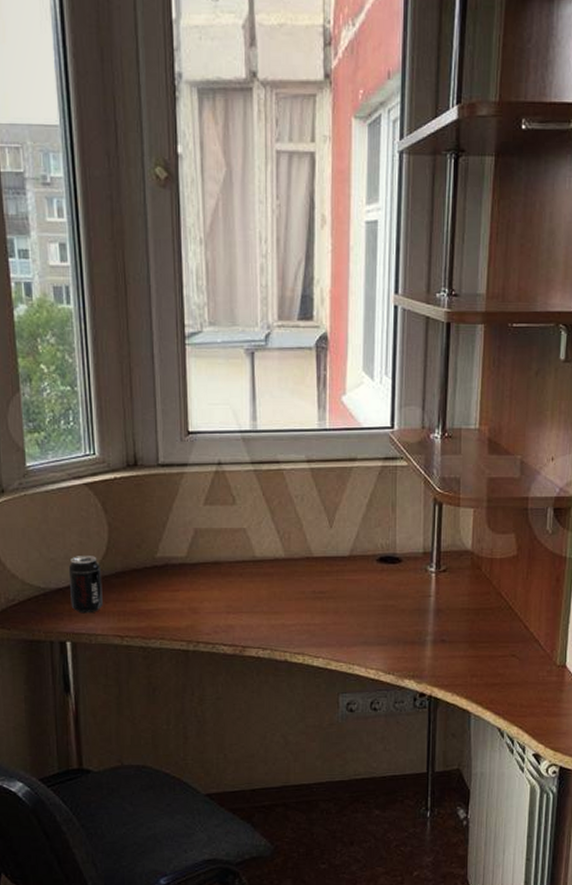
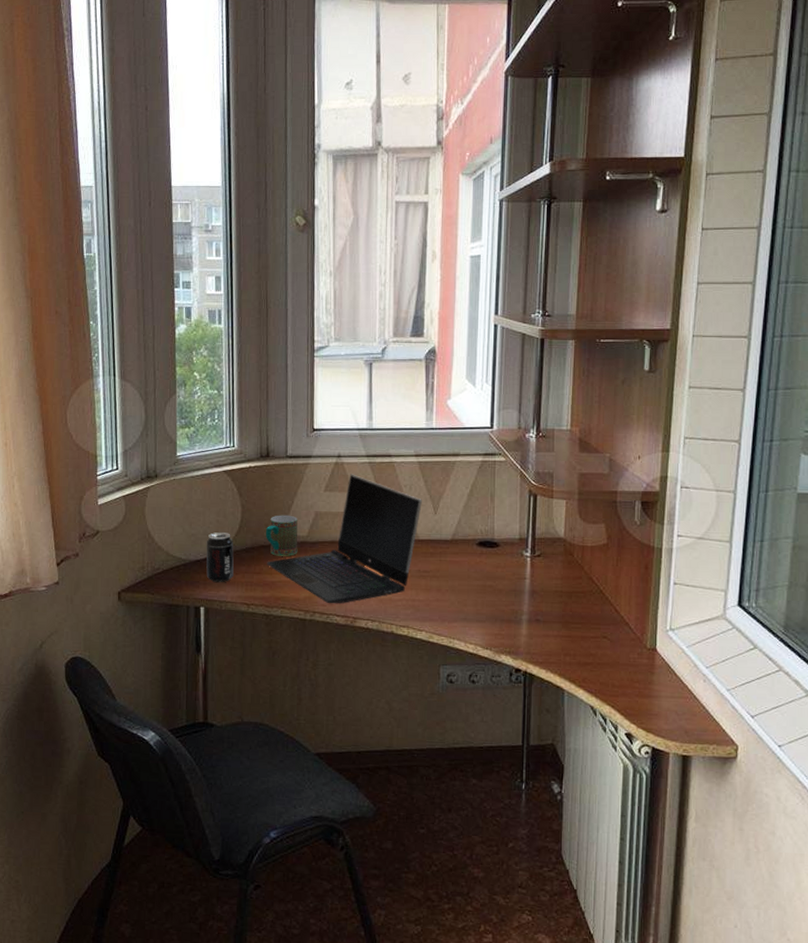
mug: none [137,533,176,581] -> present [265,515,298,556]
laptop computer: none [141,484,315,632] -> present [267,474,422,604]

